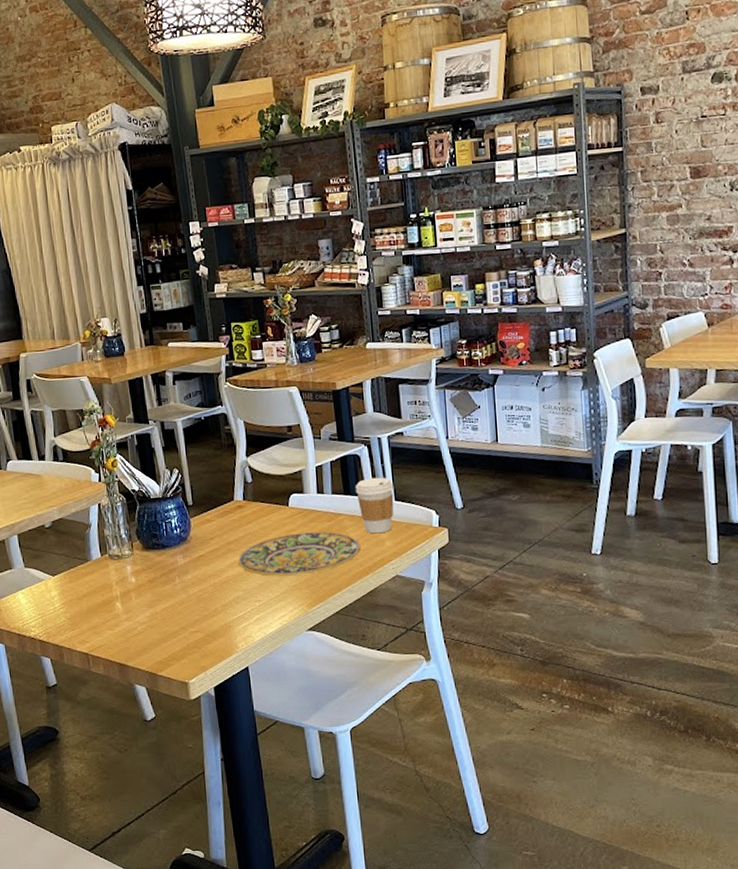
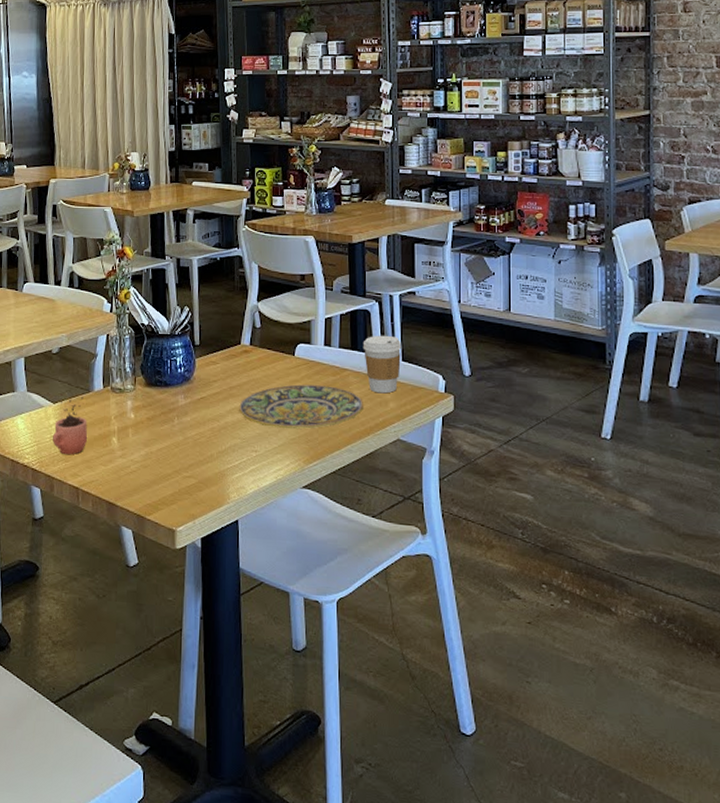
cocoa: none [56,565,92,624] -> present [53,393,88,455]

